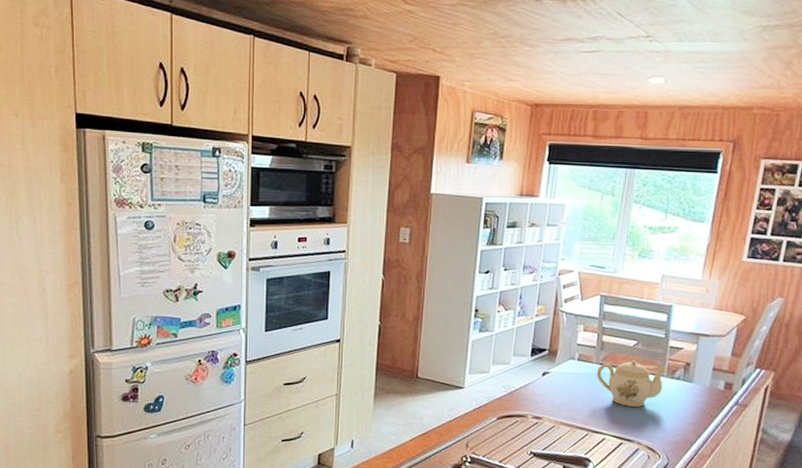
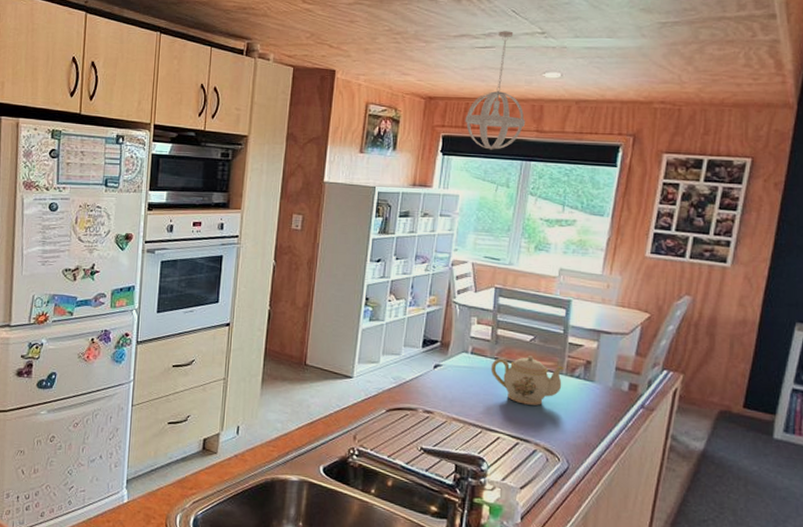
pendant light: none [571,34,631,158] -> present [465,31,526,150]

